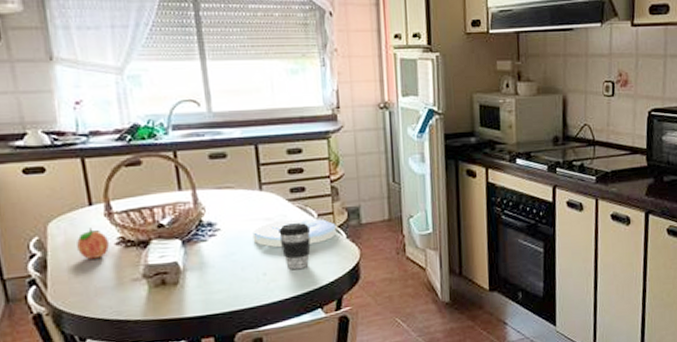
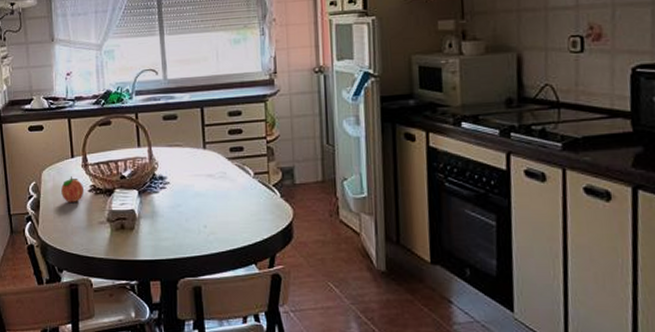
plate: present [252,219,337,248] -> none [196,176,272,203]
coffee cup: present [277,222,311,270] -> none [218,179,248,225]

